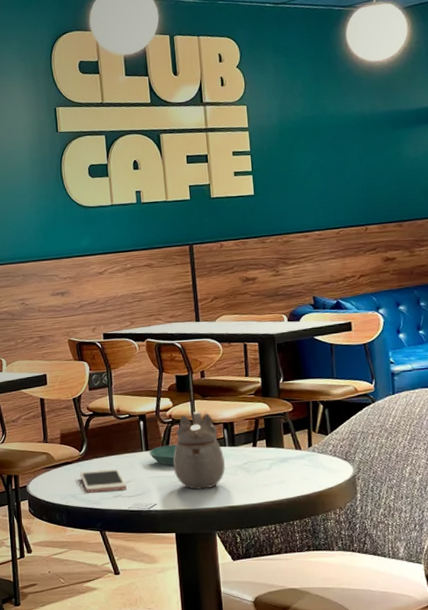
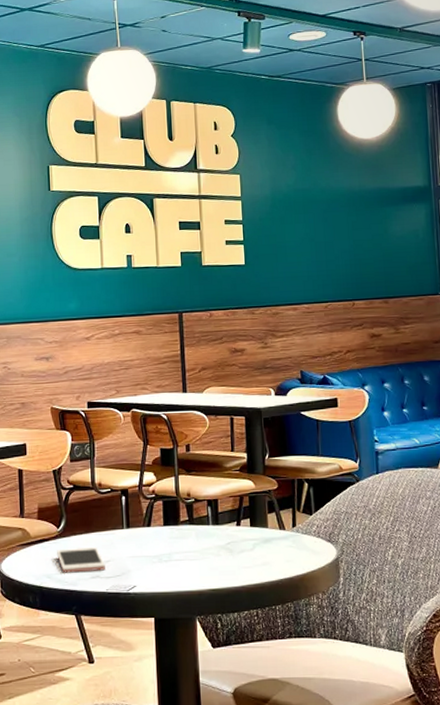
saucer: present [149,444,176,466] -> none [130,522,158,545]
teapot: present [173,411,225,490] -> none [154,487,208,571]

